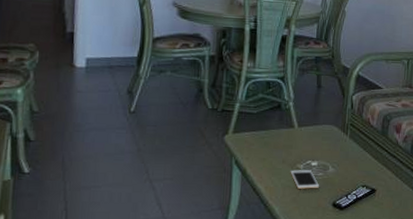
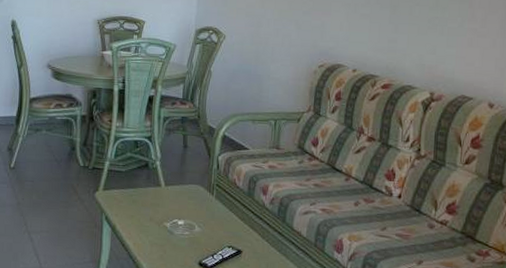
cell phone: present [290,170,320,189] -> none [157,227,186,247]

